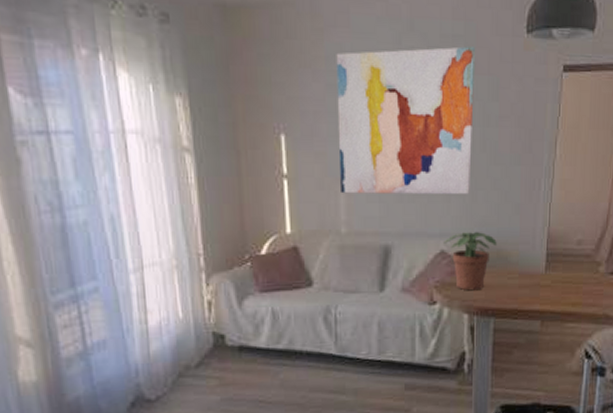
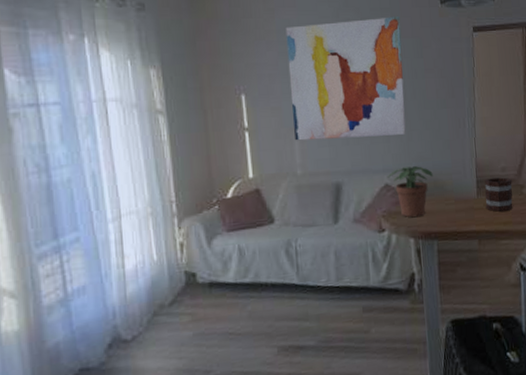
mug: none [554,251,588,291] -> present [484,177,513,212]

